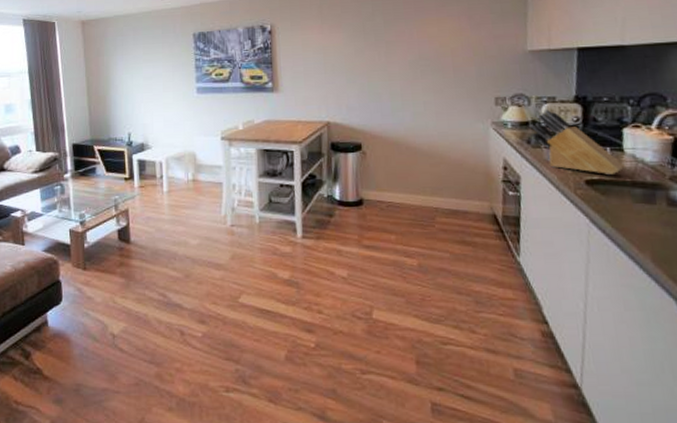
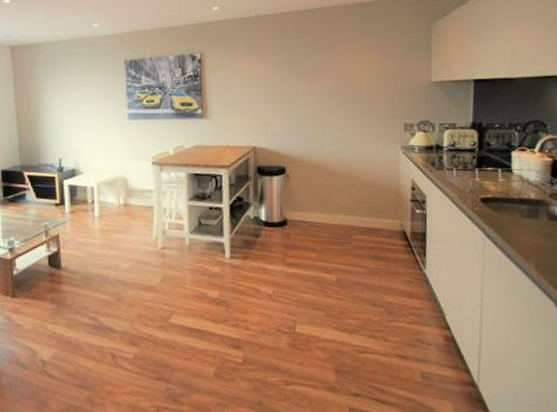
knife block: present [529,110,627,174] -> none [434,135,515,193]

